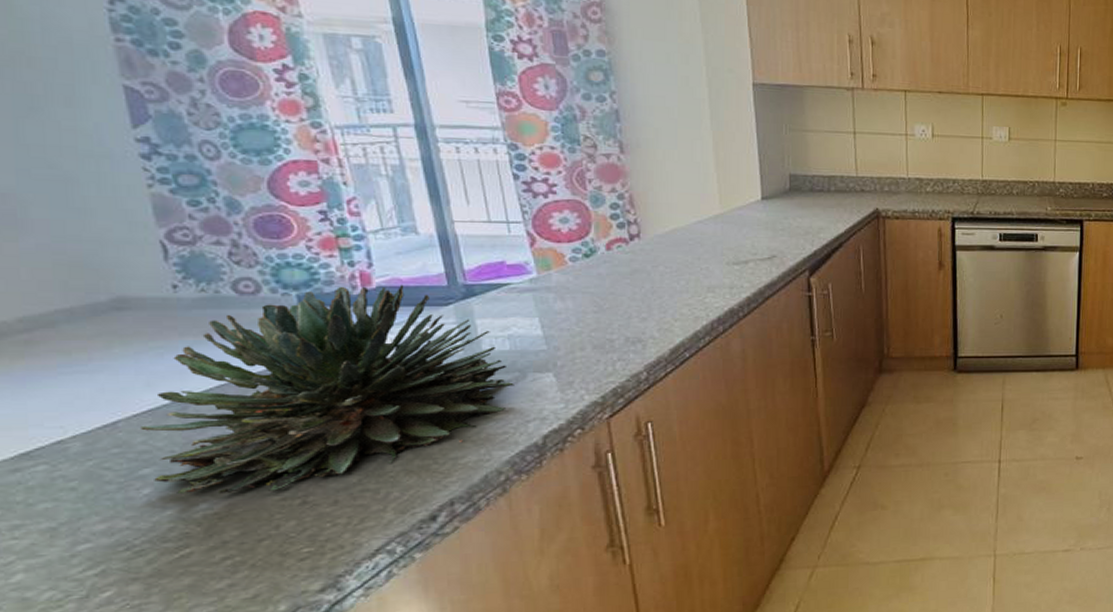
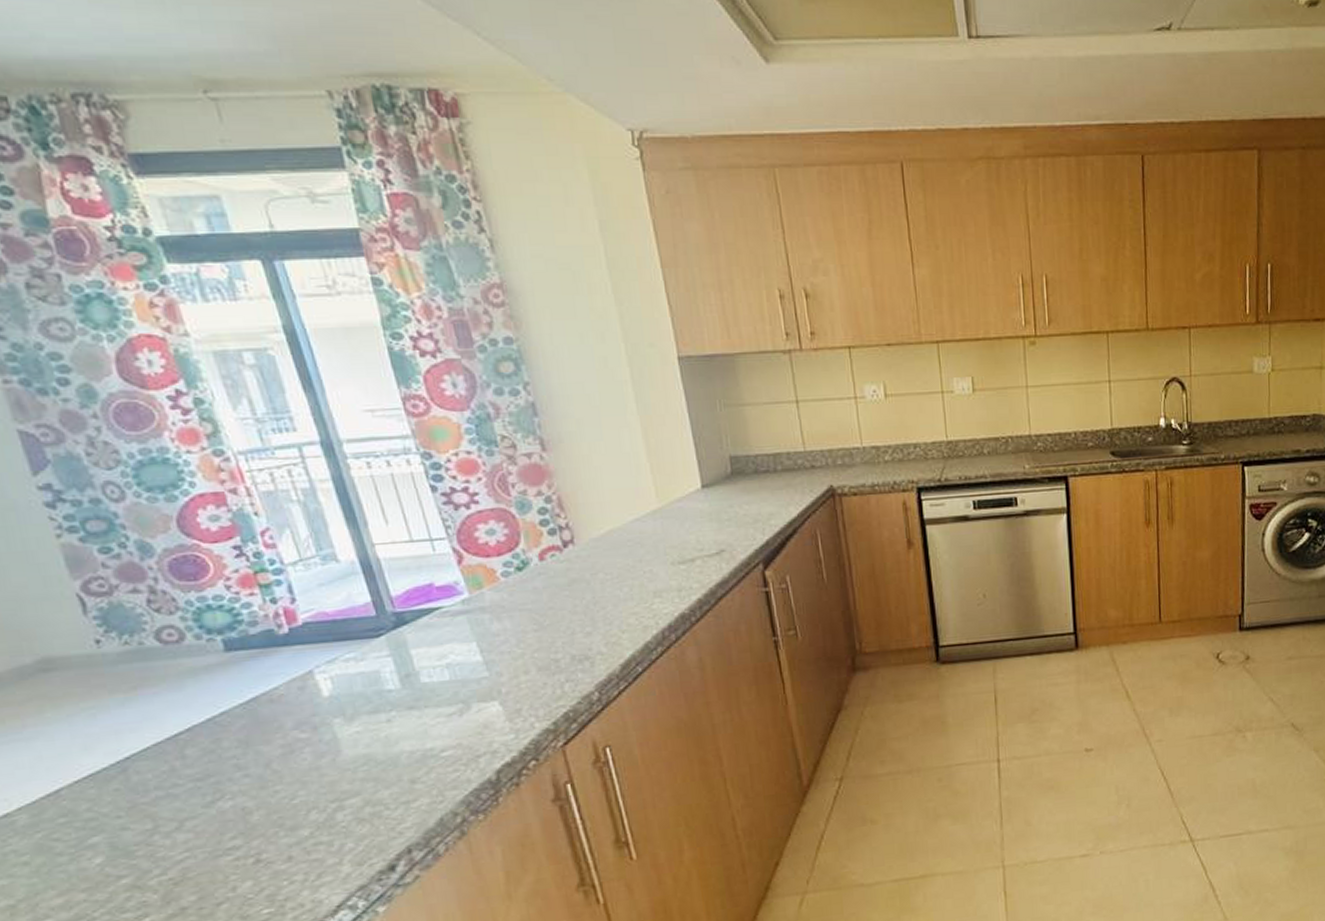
succulent plant: present [141,284,514,493] -> none [83,618,459,861]

